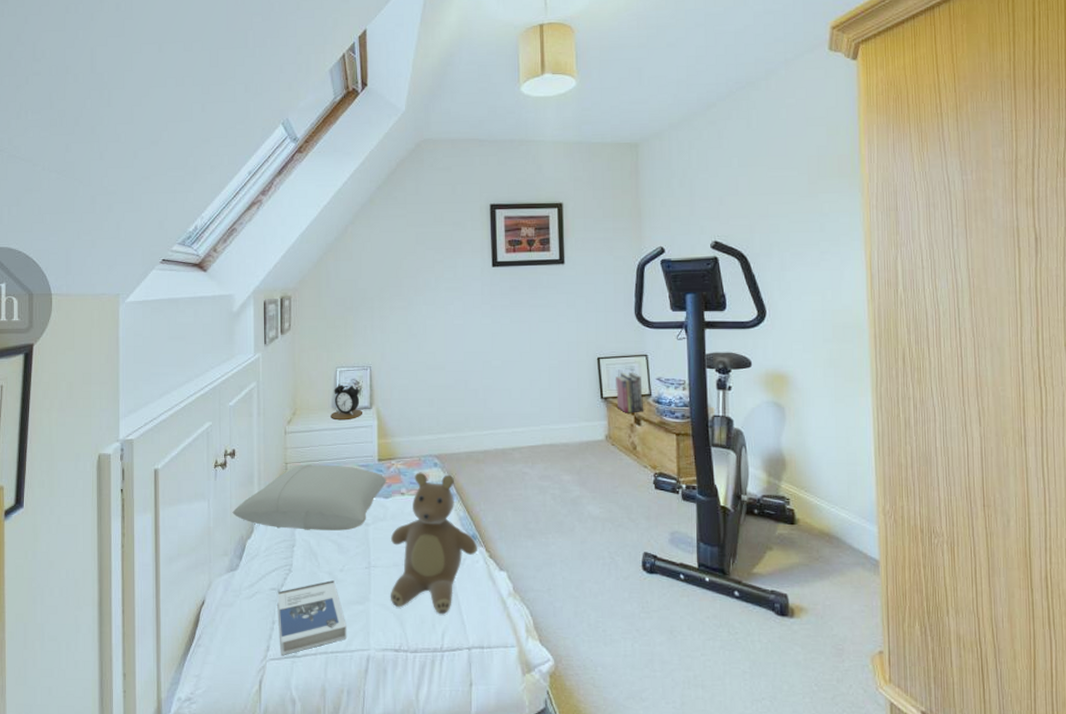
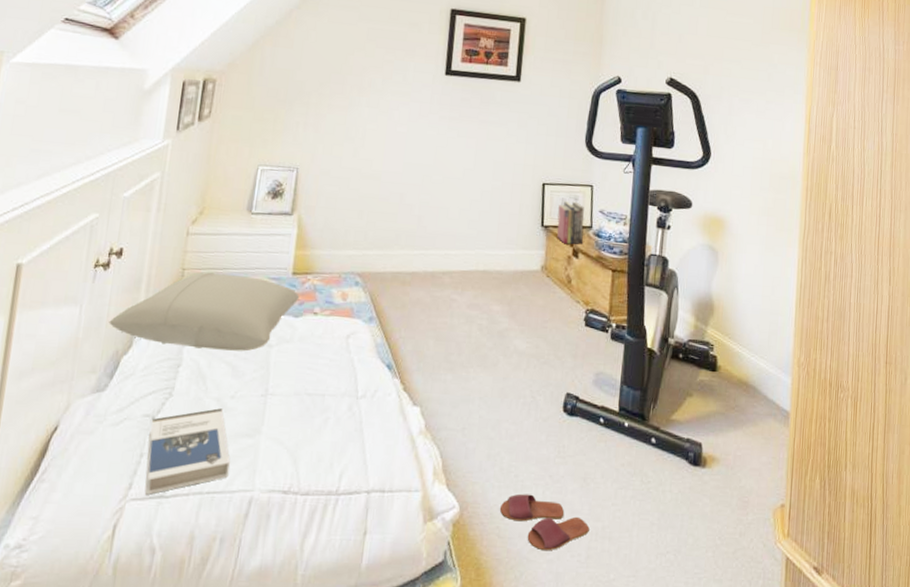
alarm clock: present [331,382,362,421] -> none [244,182,282,226]
teddy bear: present [390,472,478,615] -> none [286,290,393,453]
slippers: none [593,647,681,699] -> present [500,493,590,551]

